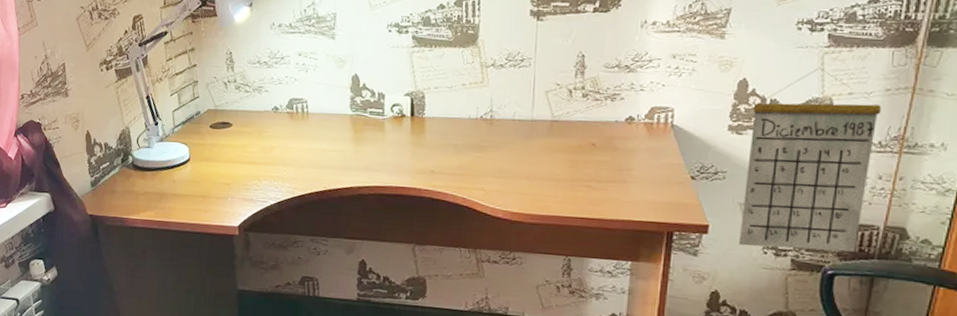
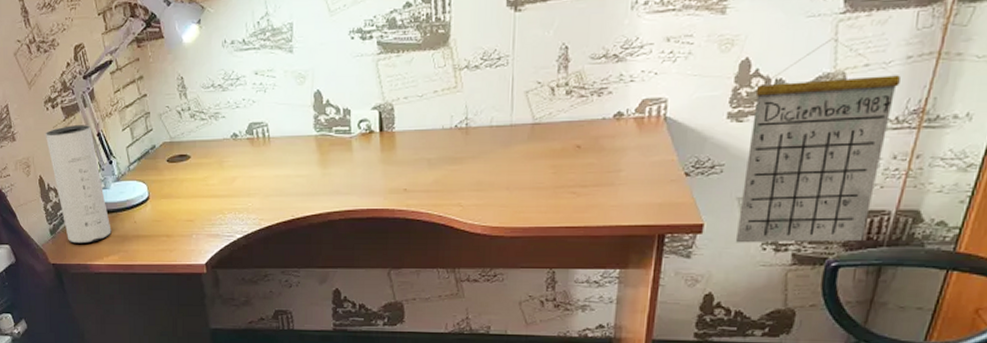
speaker: none [96,87,151,198] -> present [45,125,112,244]

